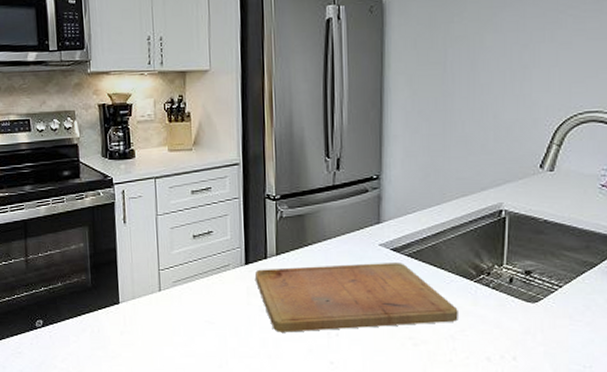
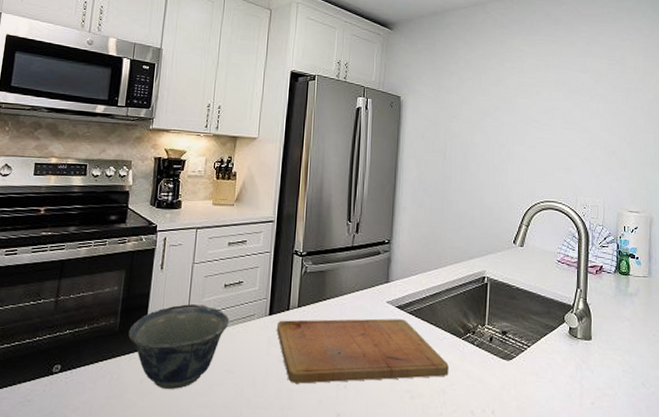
bowl: none [101,257,203,341] -> present [128,304,230,390]

